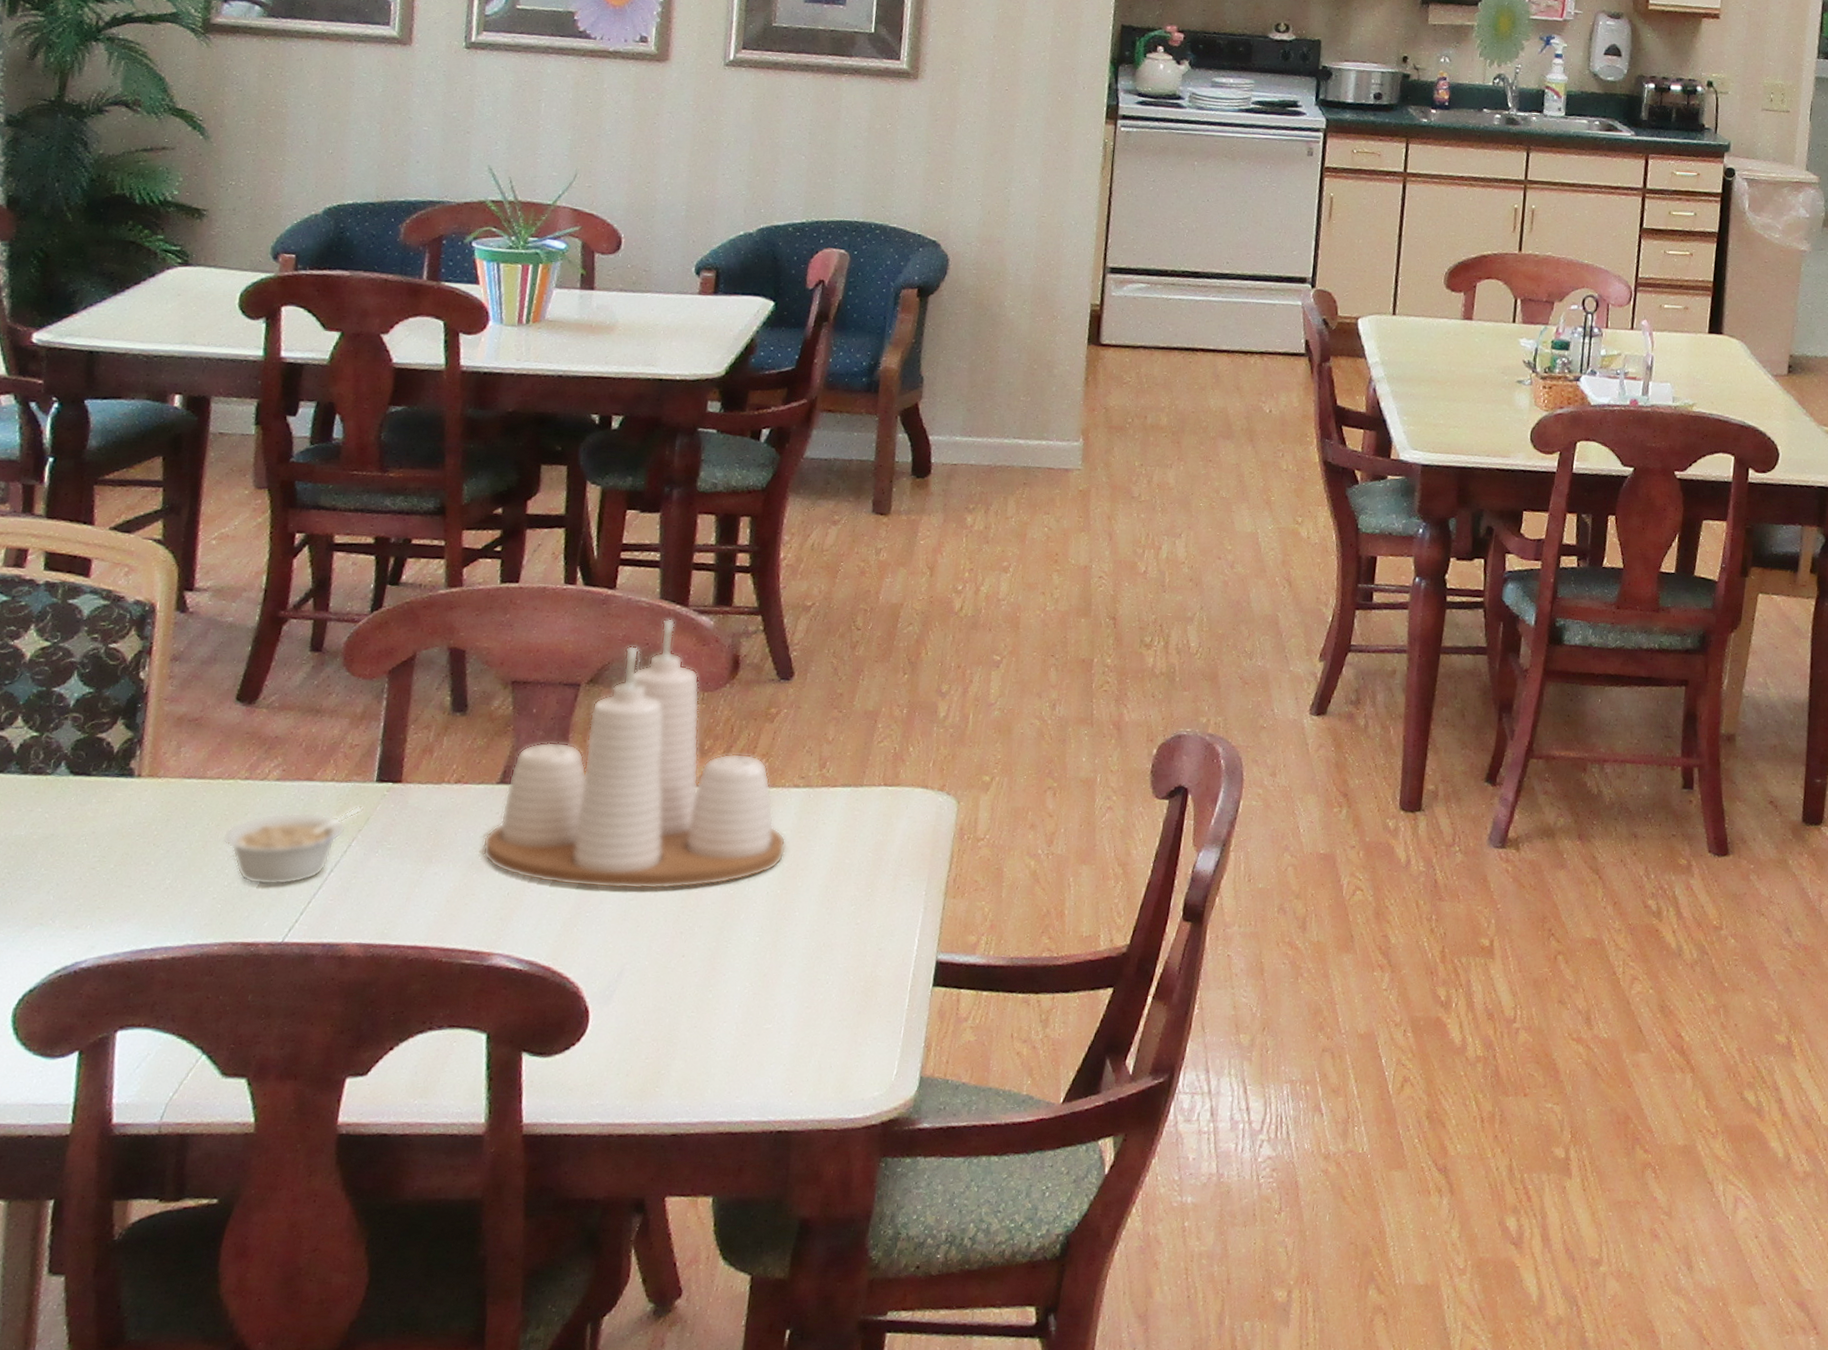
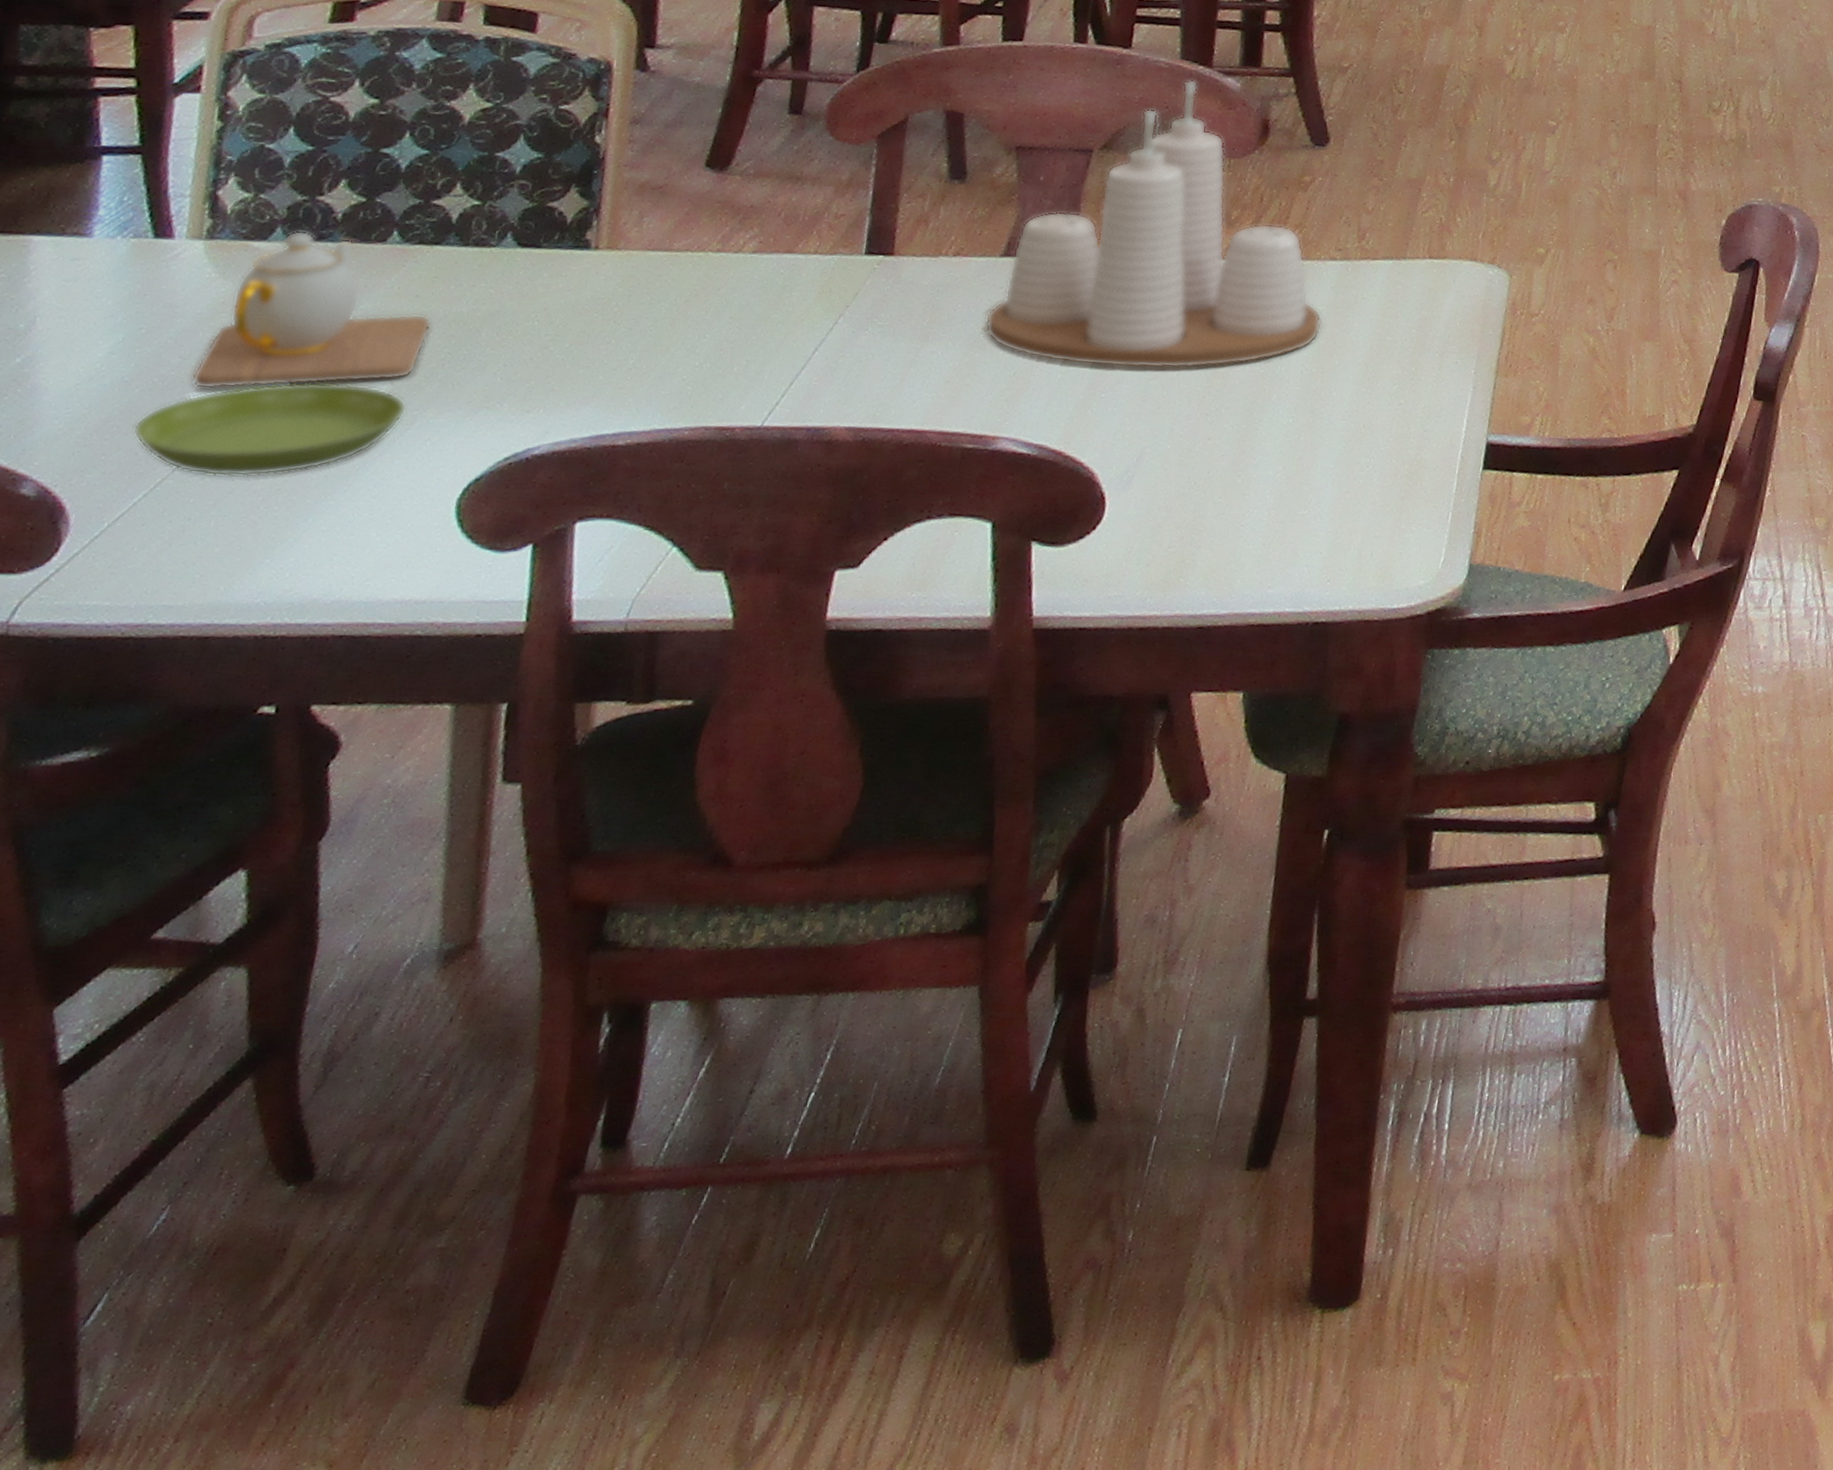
legume: present [222,806,363,886] -> none [691,280,850,366]

